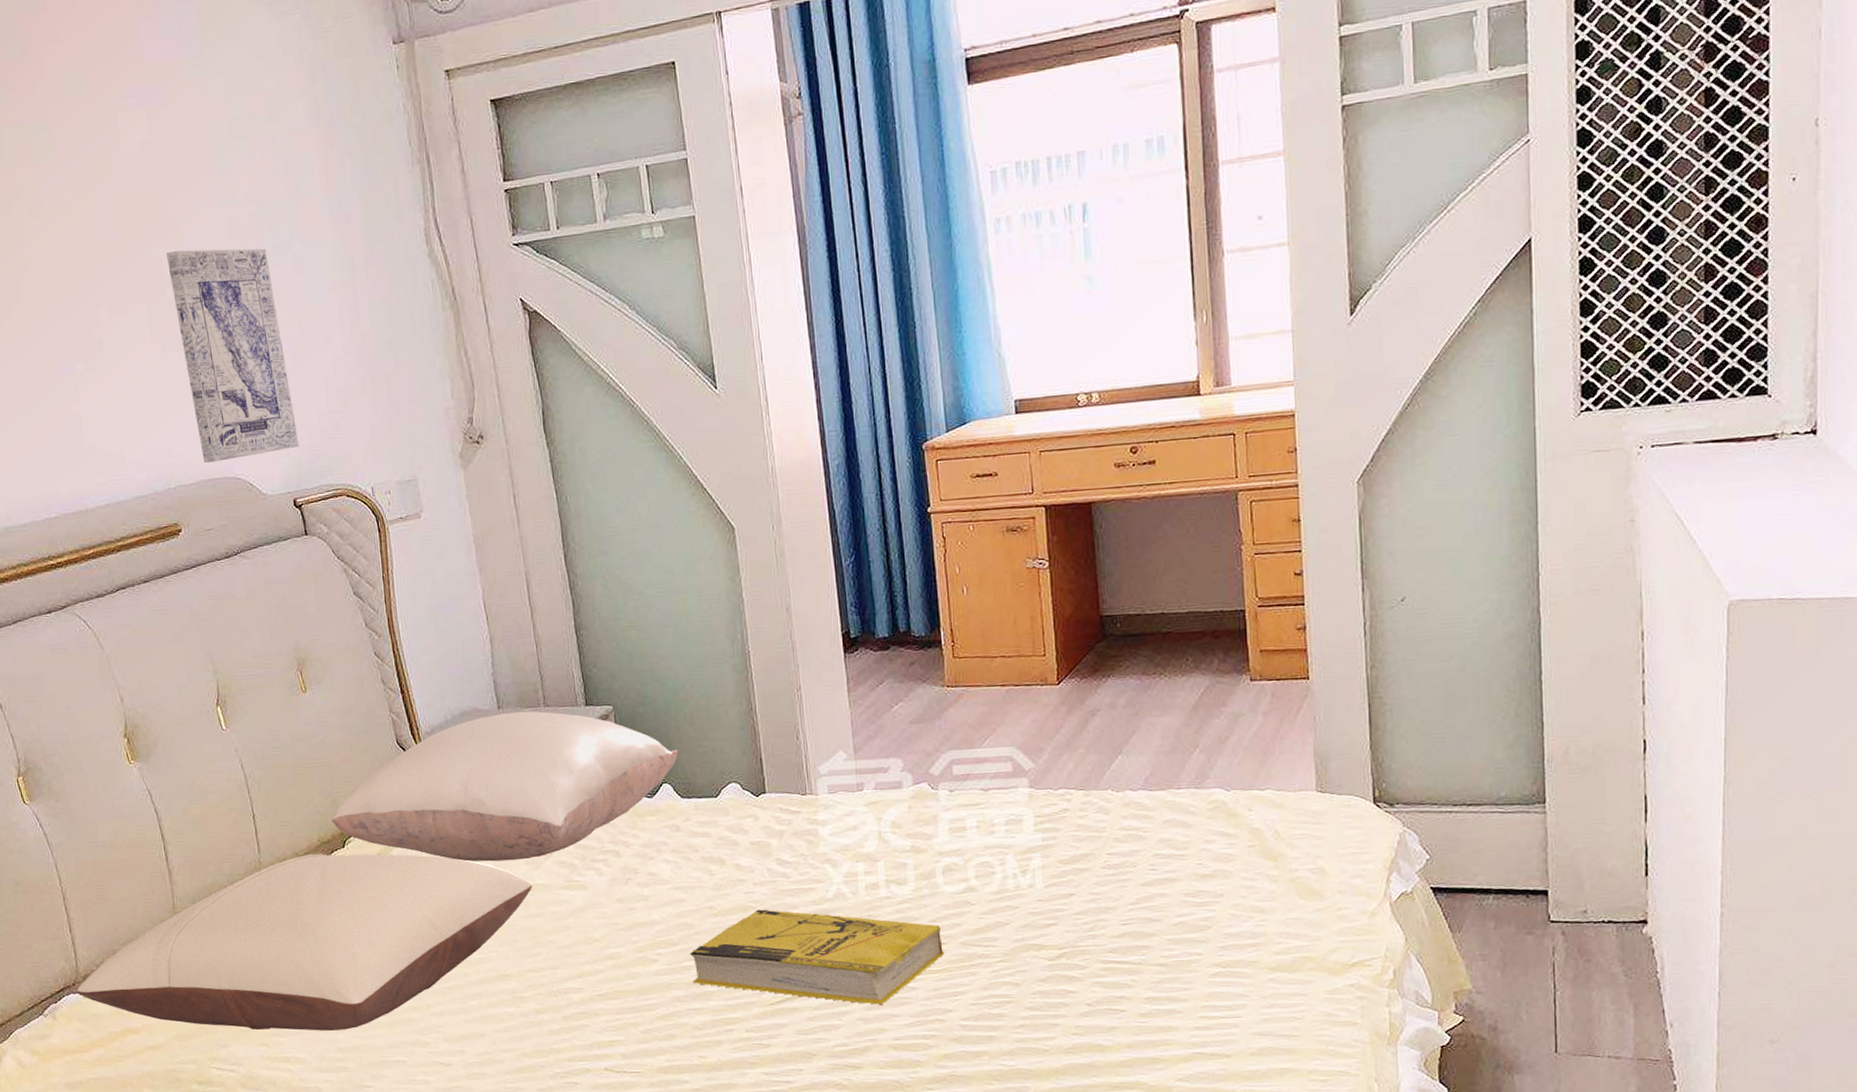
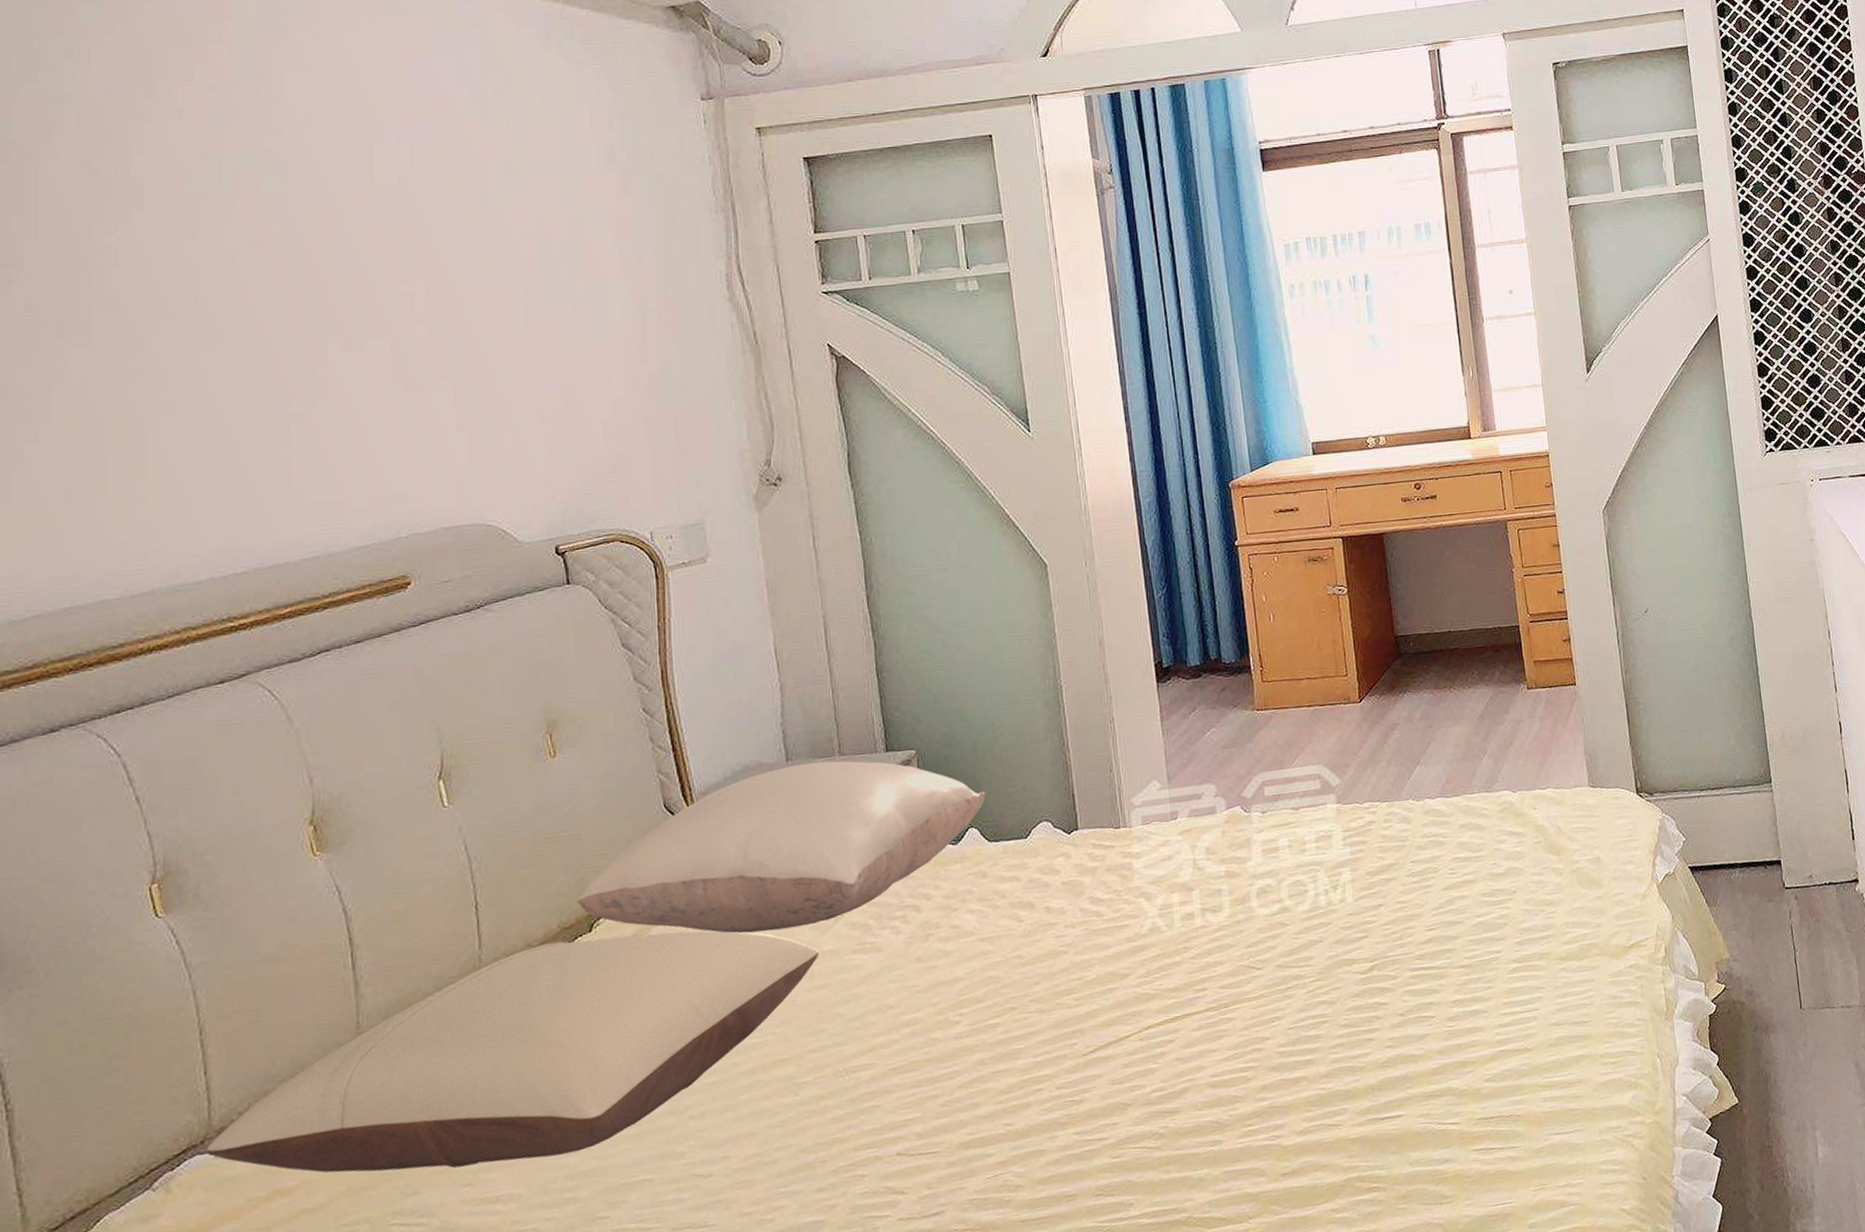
wall art: present [166,248,300,463] -> none [420,286,567,509]
book: present [690,909,945,1005] -> none [996,949,1261,1043]

